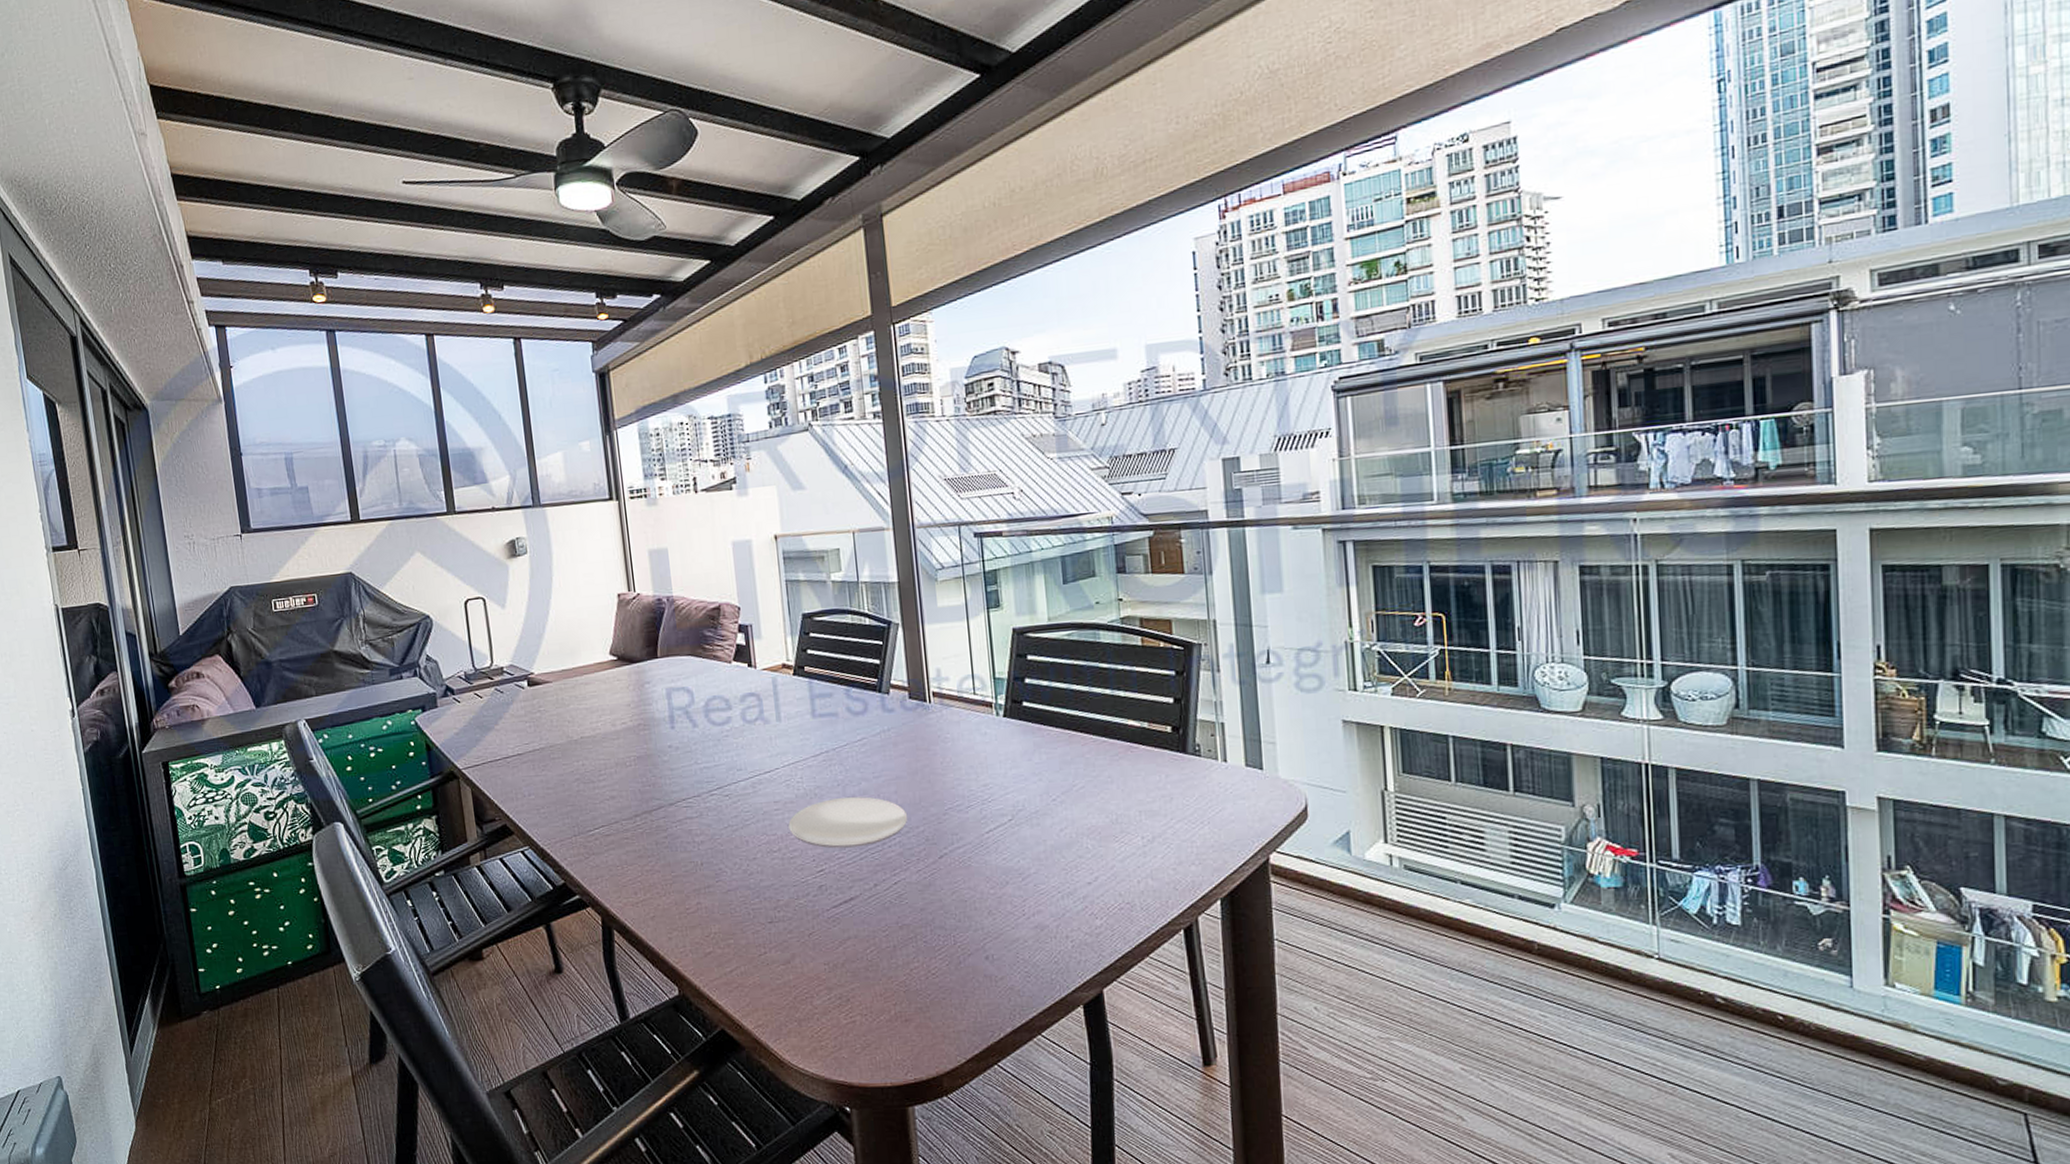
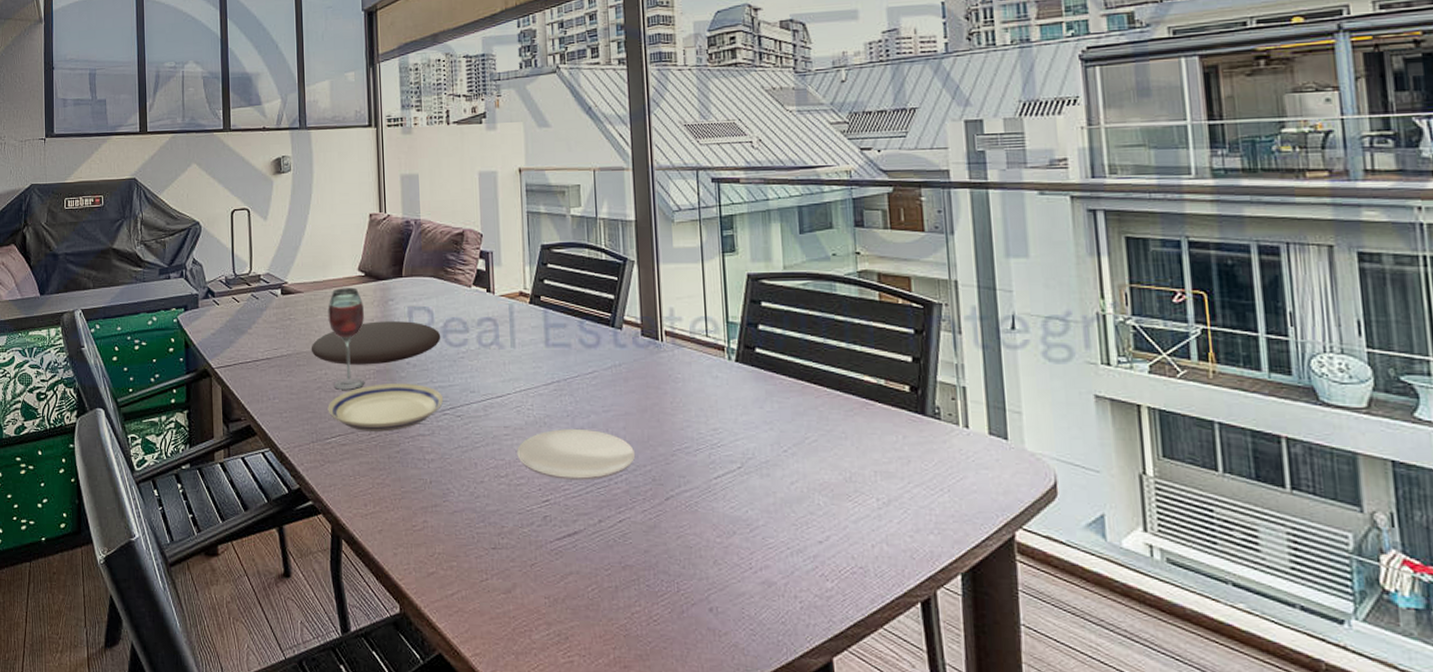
platter: none [565,703,703,754] -> present [311,321,441,365]
wineglass: none [580,672,626,780] -> present [328,287,365,390]
plate: none [588,767,710,820] -> present [327,383,444,432]

